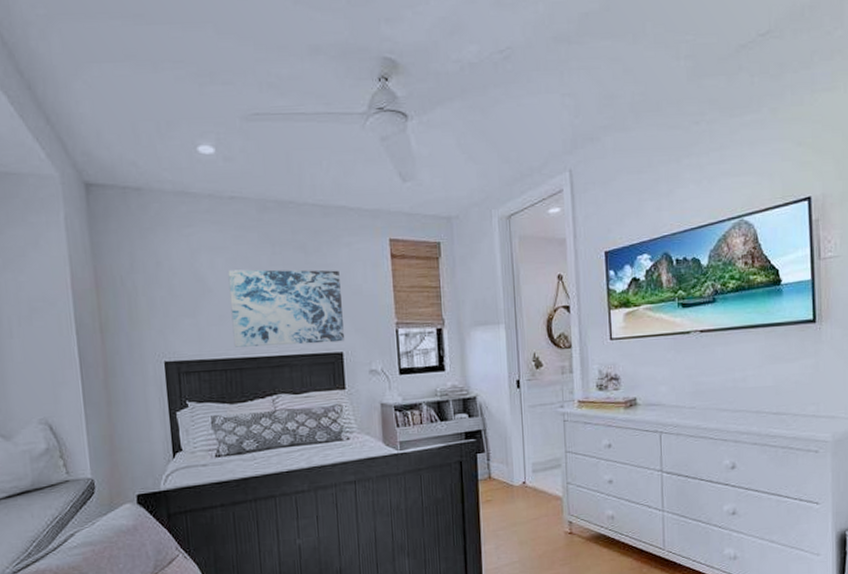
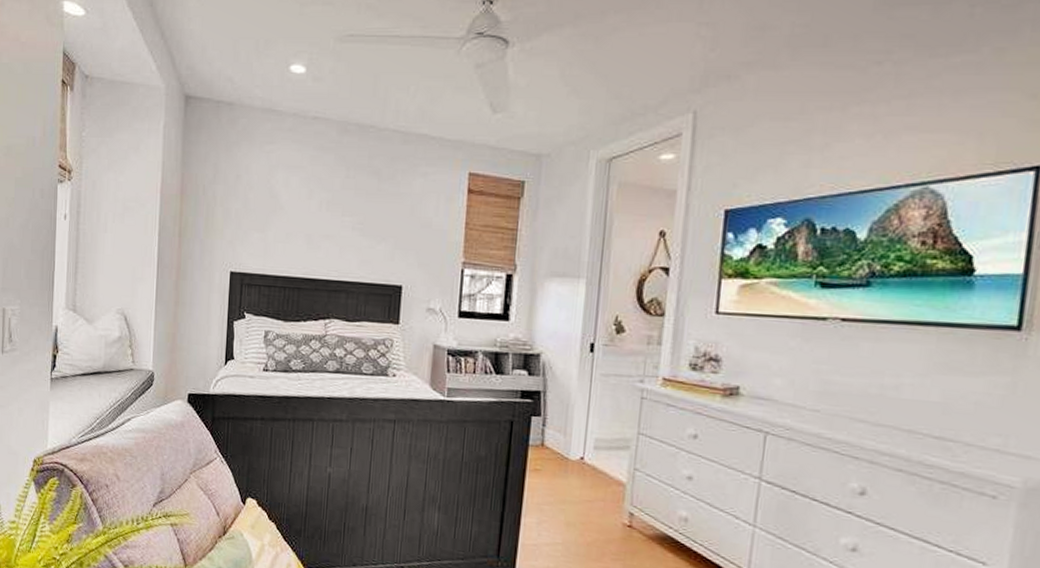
wall art: present [228,269,344,348] -> none [296,190,411,275]

